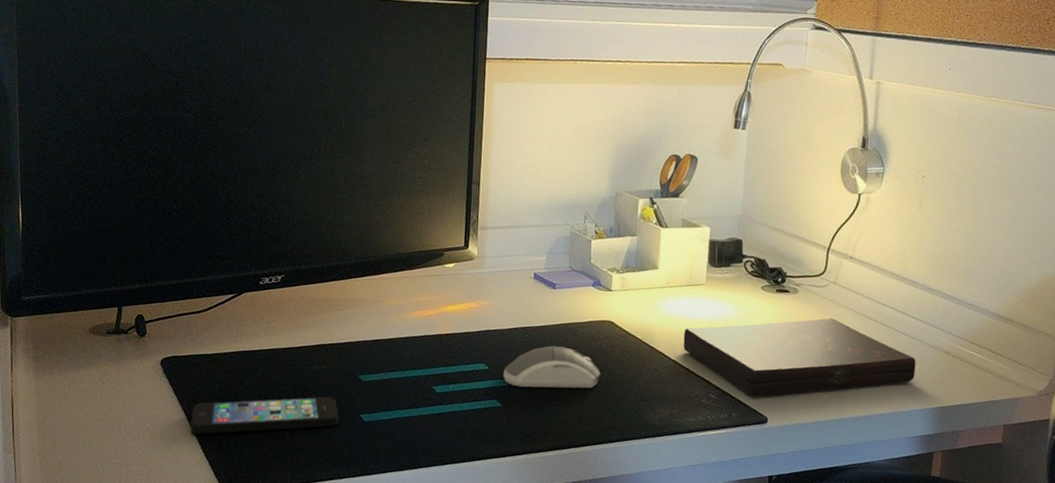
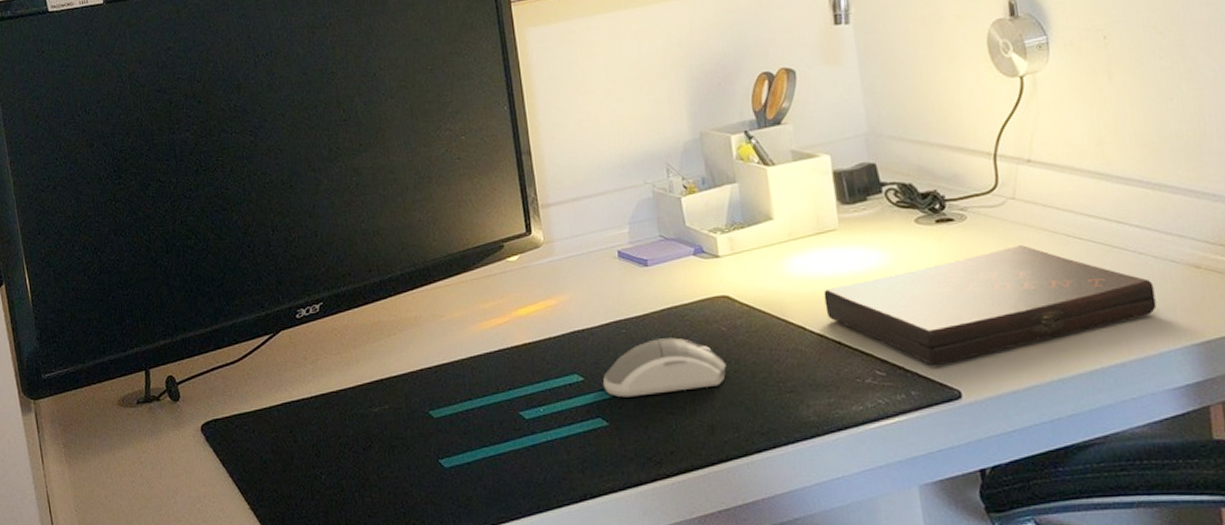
smartphone: present [190,396,340,435] -> none [244,442,416,510]

